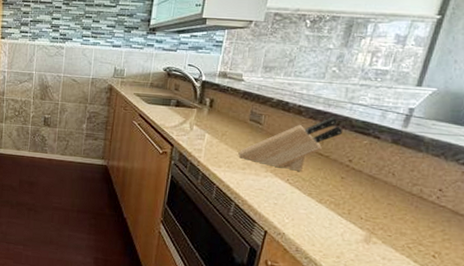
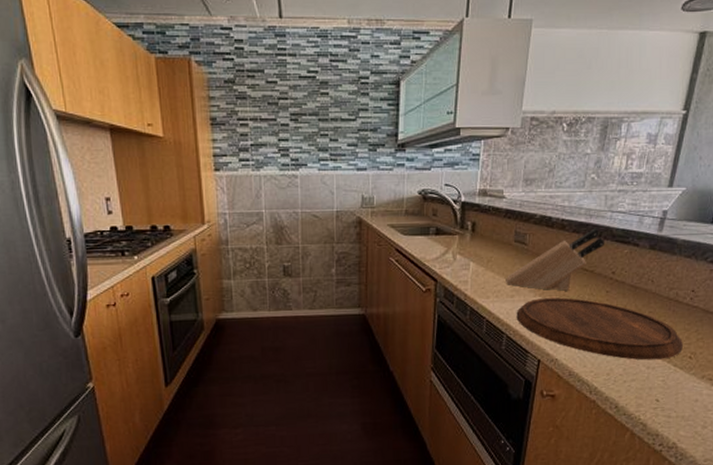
cutting board: none [246,174,426,253] -> present [516,297,683,360]

